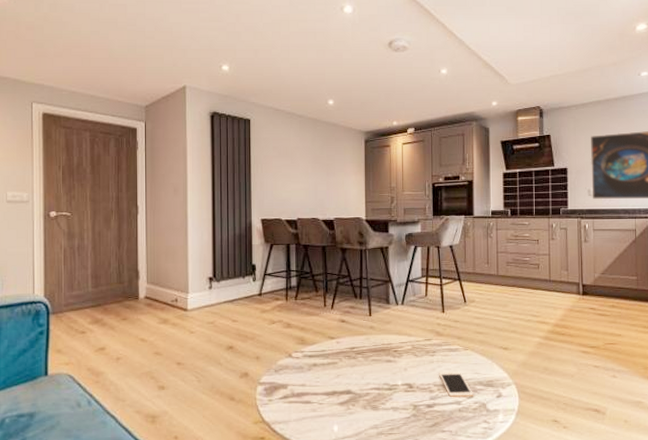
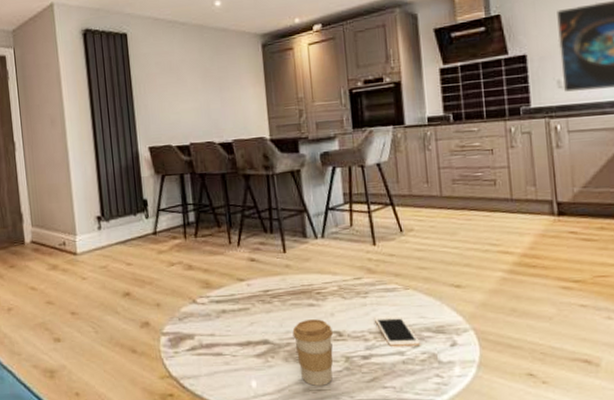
coffee cup: none [372,373,405,430] -> present [292,319,333,386]

